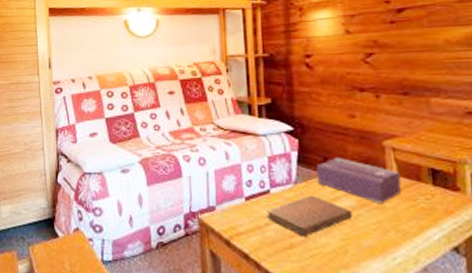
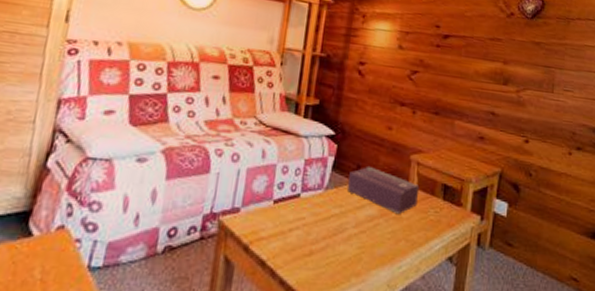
notebook: present [266,195,352,238] -> none [292,202,372,245]

